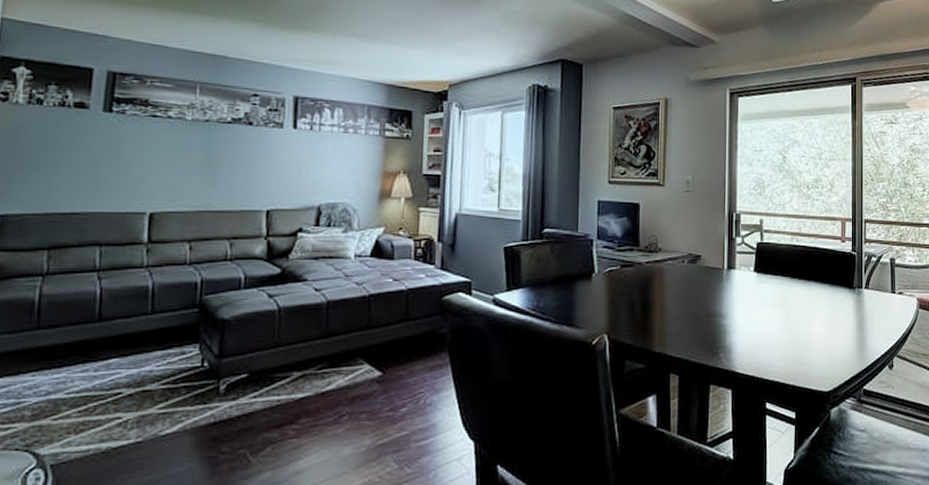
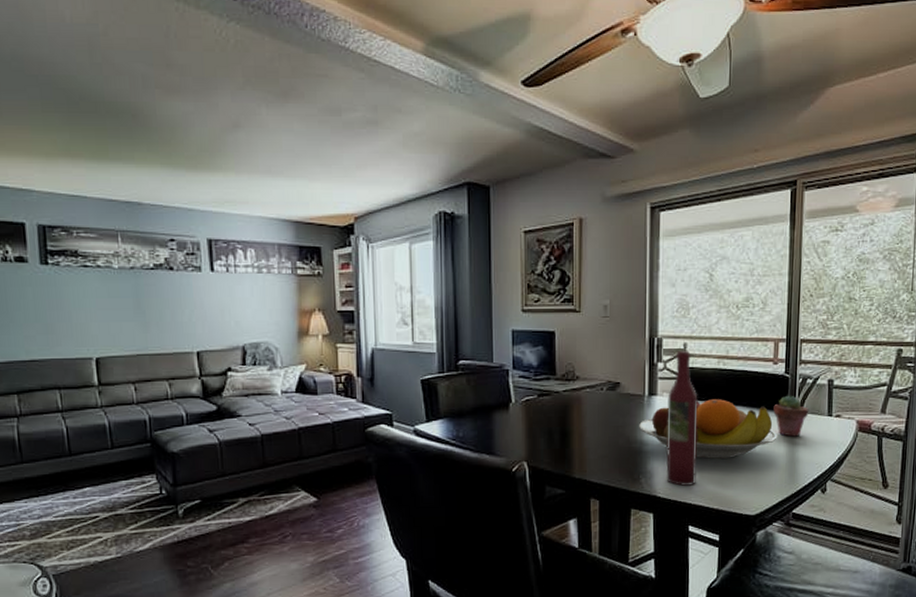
fruit bowl: none [718,274,847,335] -> present [639,399,778,460]
wine bottle: none [744,227,774,361] -> present [666,351,698,486]
potted succulent: none [843,272,875,313] -> present [773,395,809,437]

